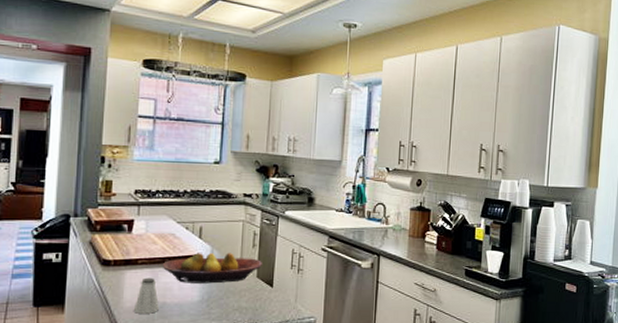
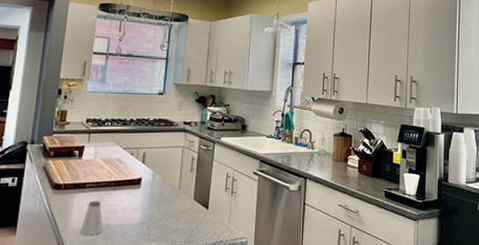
fruit bowl: present [162,252,262,284] -> none [107,176,199,206]

